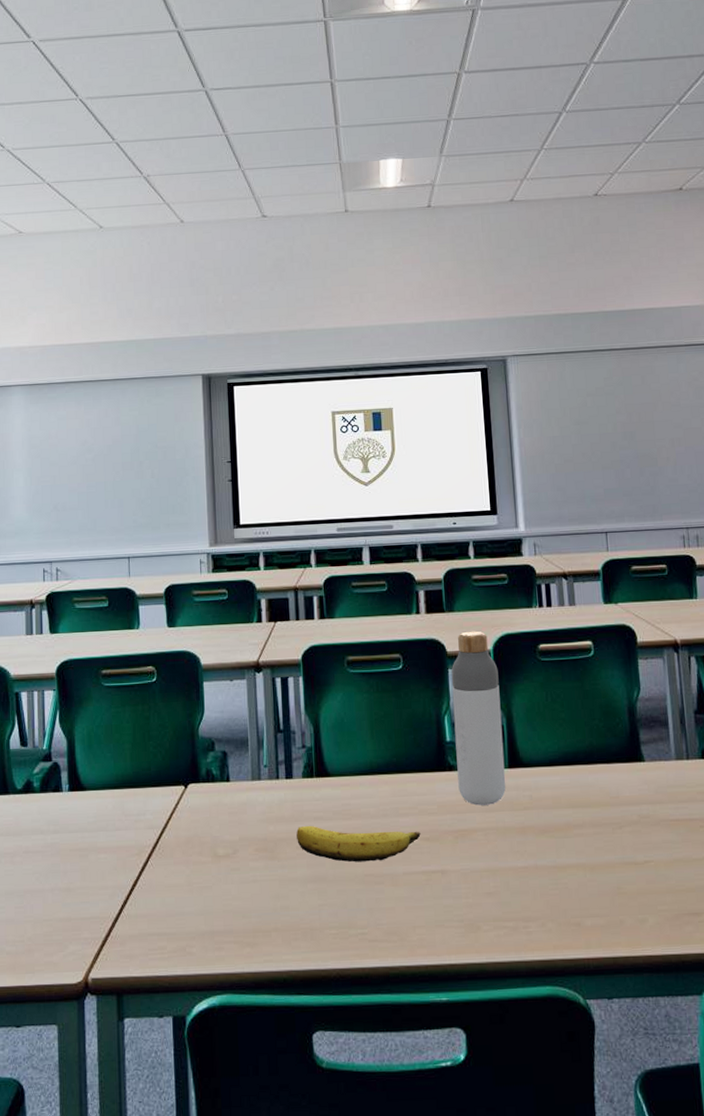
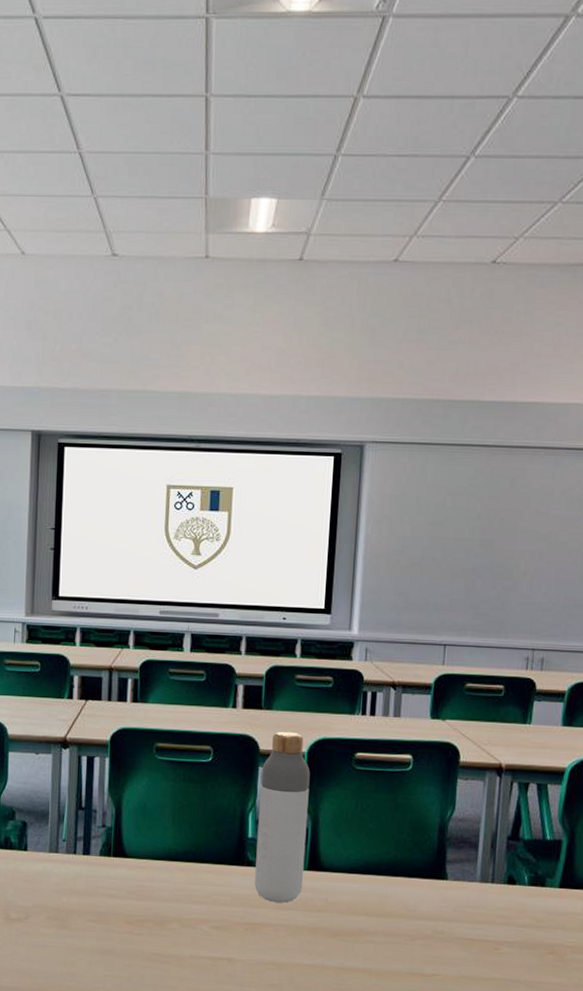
banana: present [296,825,421,862] -> none [88,901,212,943]

